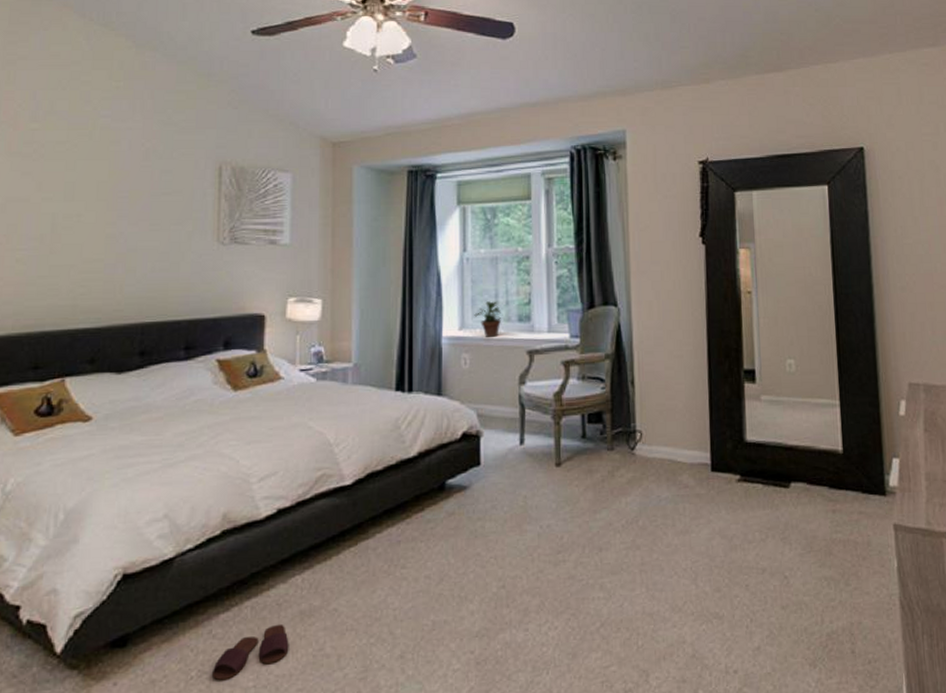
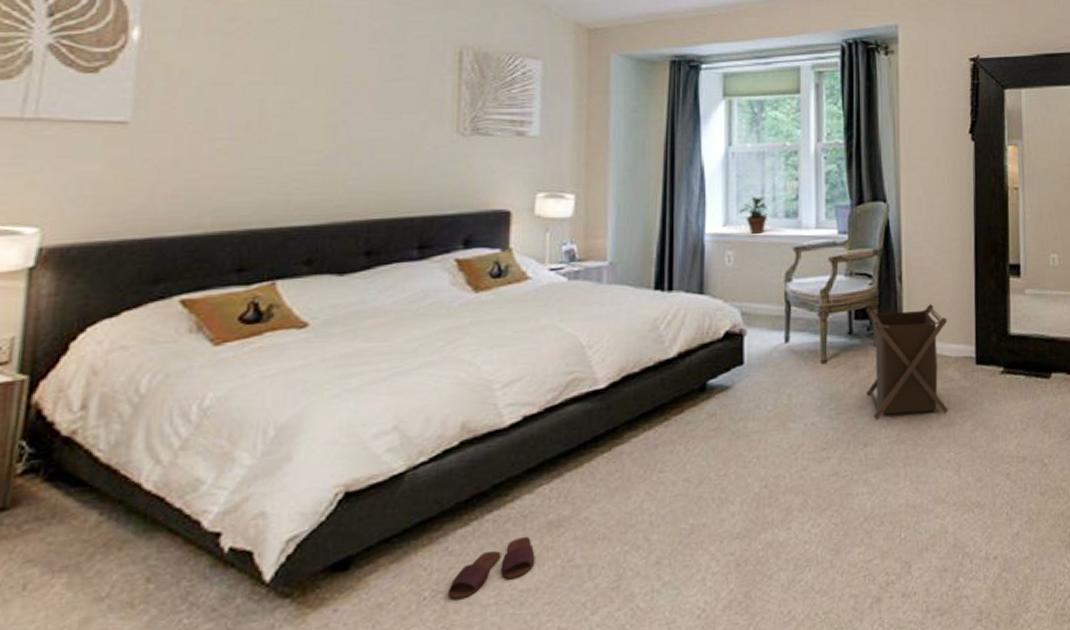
laundry basket: none [599,409,684,525] -> present [865,304,948,420]

